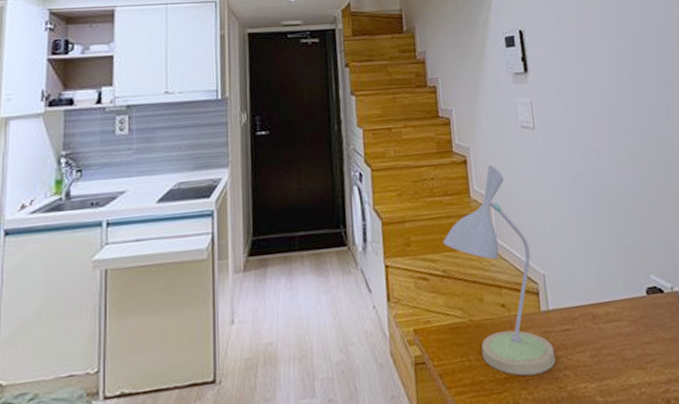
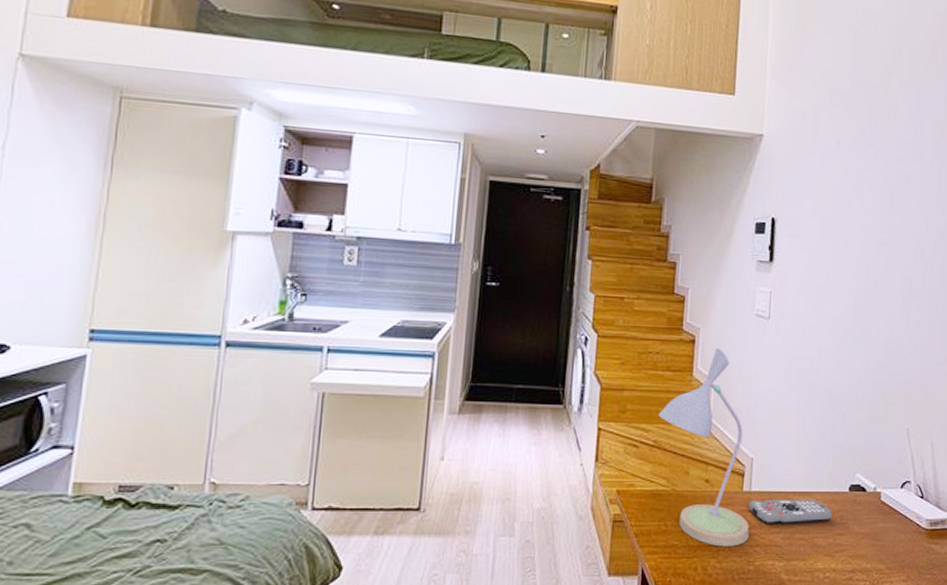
remote control: none [549,309,636,344] -> present [748,500,833,524]

